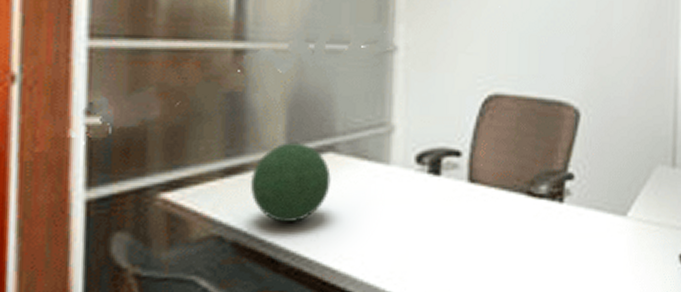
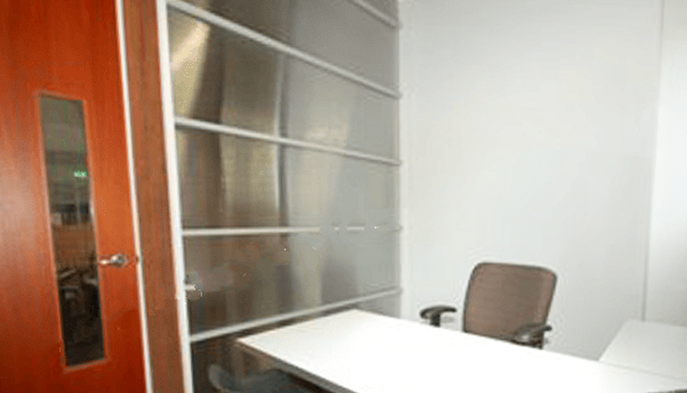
decorative orb: present [251,142,331,223] -> none [299,302,356,361]

